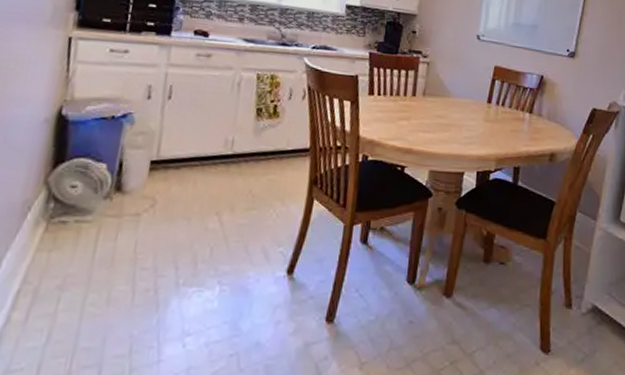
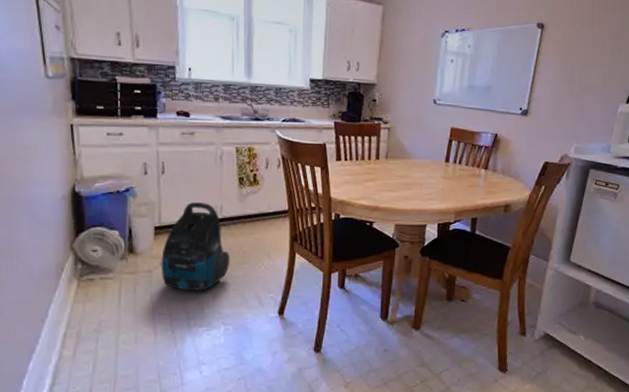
vacuum cleaner: none [151,134,237,241] -> present [161,202,230,291]

